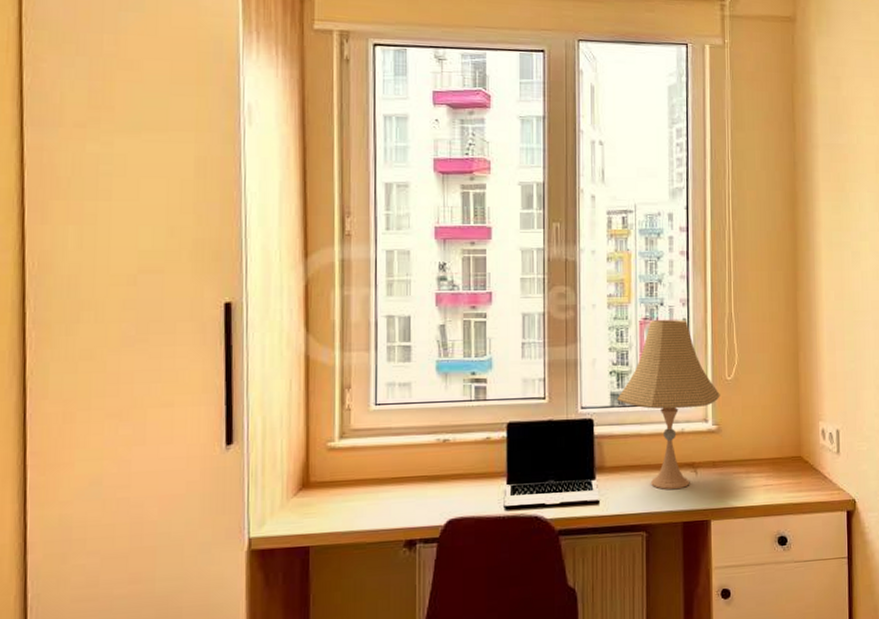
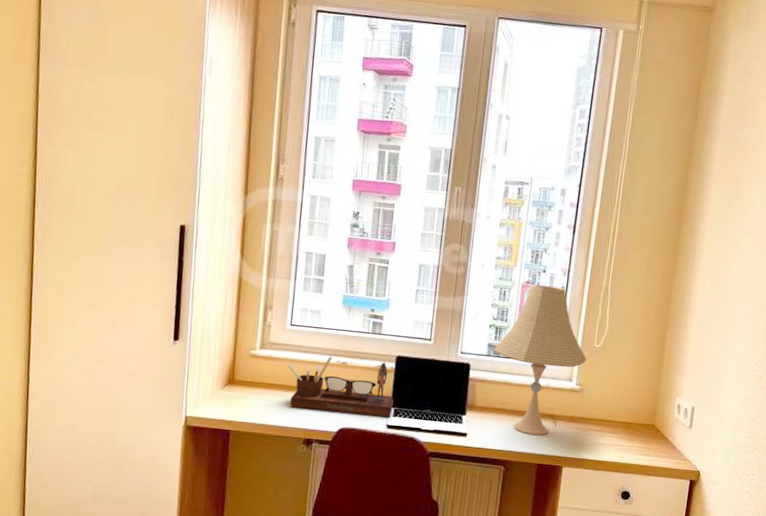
desk organizer: none [376,431,509,504] -> present [288,356,393,418]

